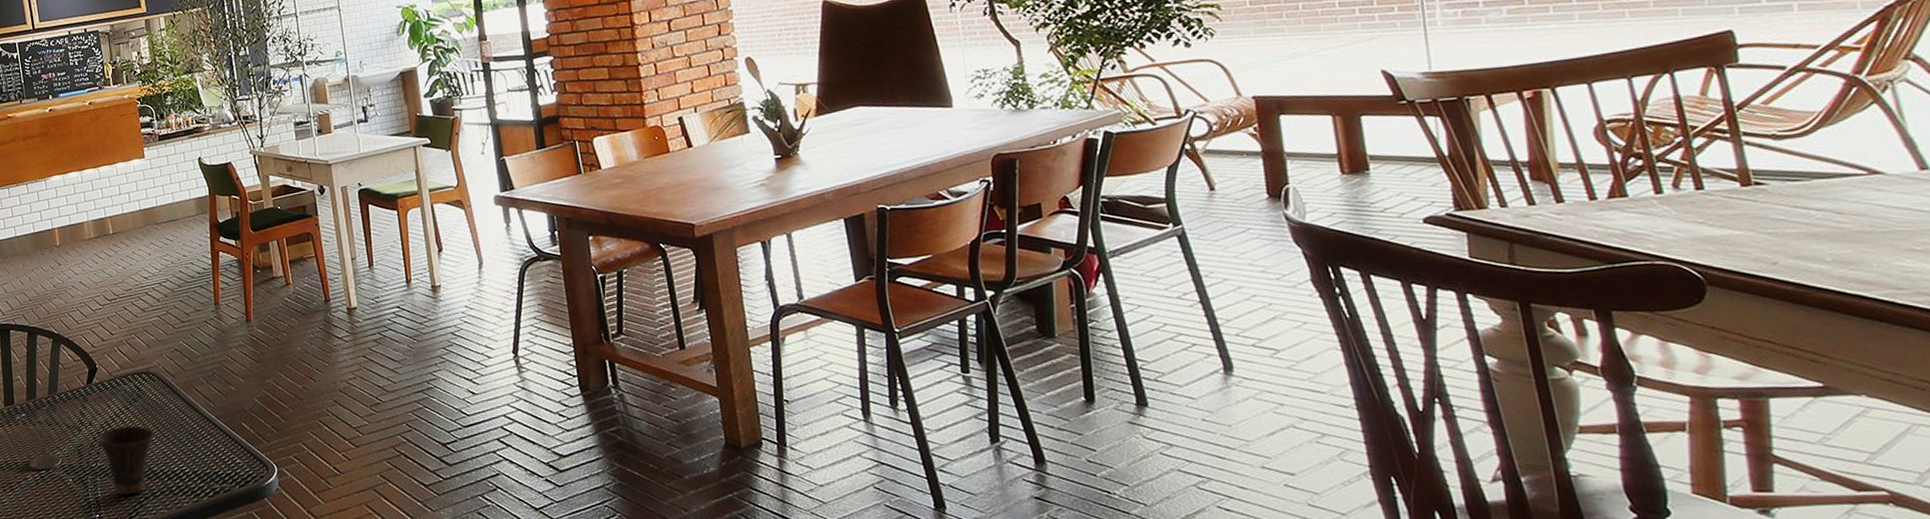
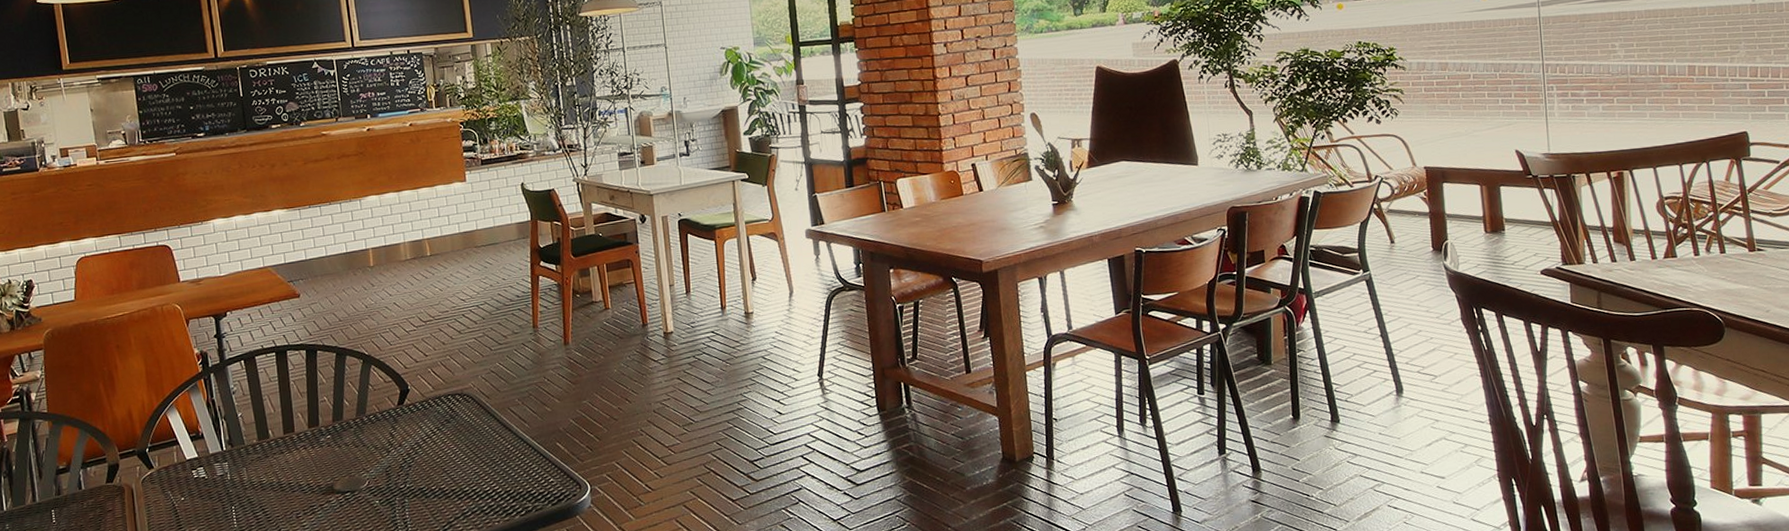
cup: present [98,425,154,495] -> none [407,445,466,516]

